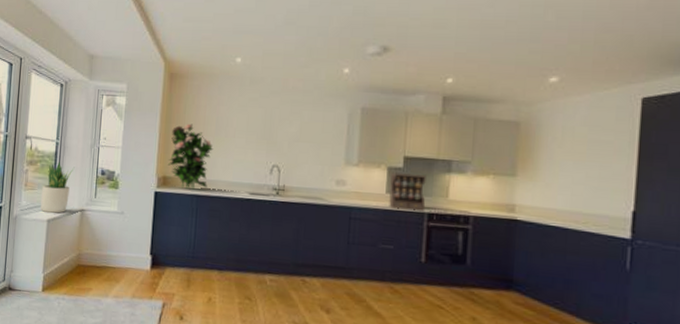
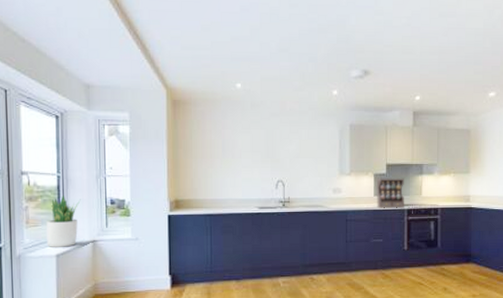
plant: present [167,123,214,190] -> none [178,148,222,210]

